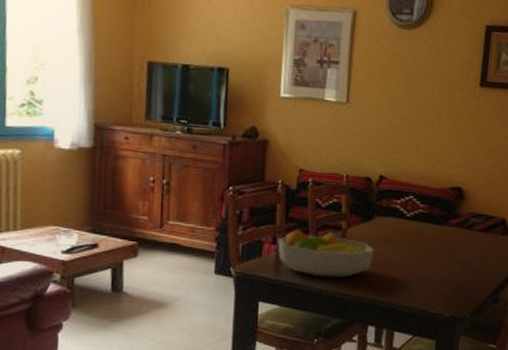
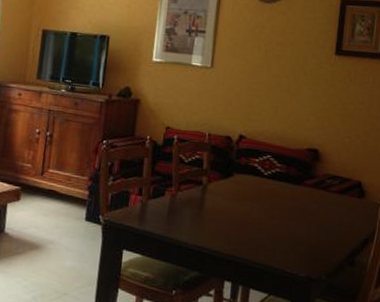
fruit bowl: present [278,229,374,278] -> none [143,182,233,231]

